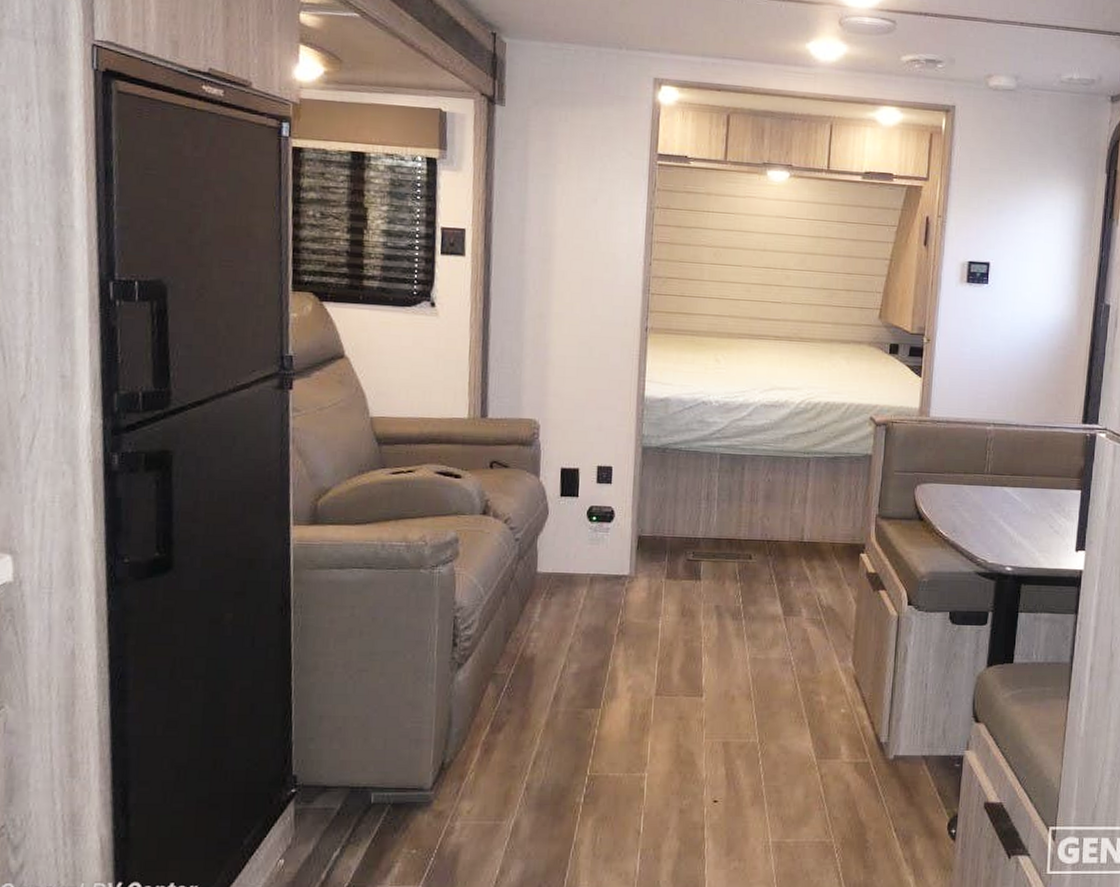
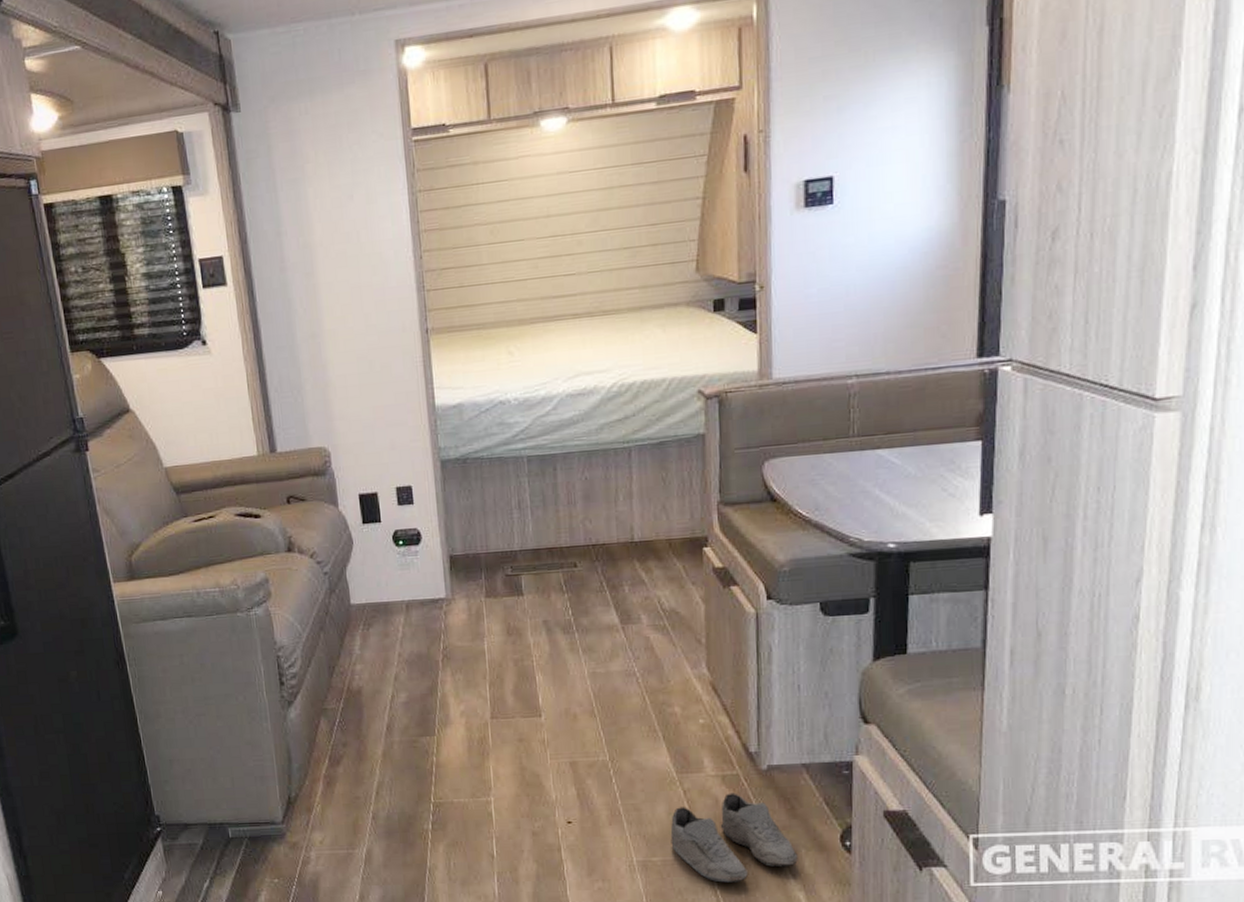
shoe: none [804,779,912,865] -> present [670,793,798,883]

